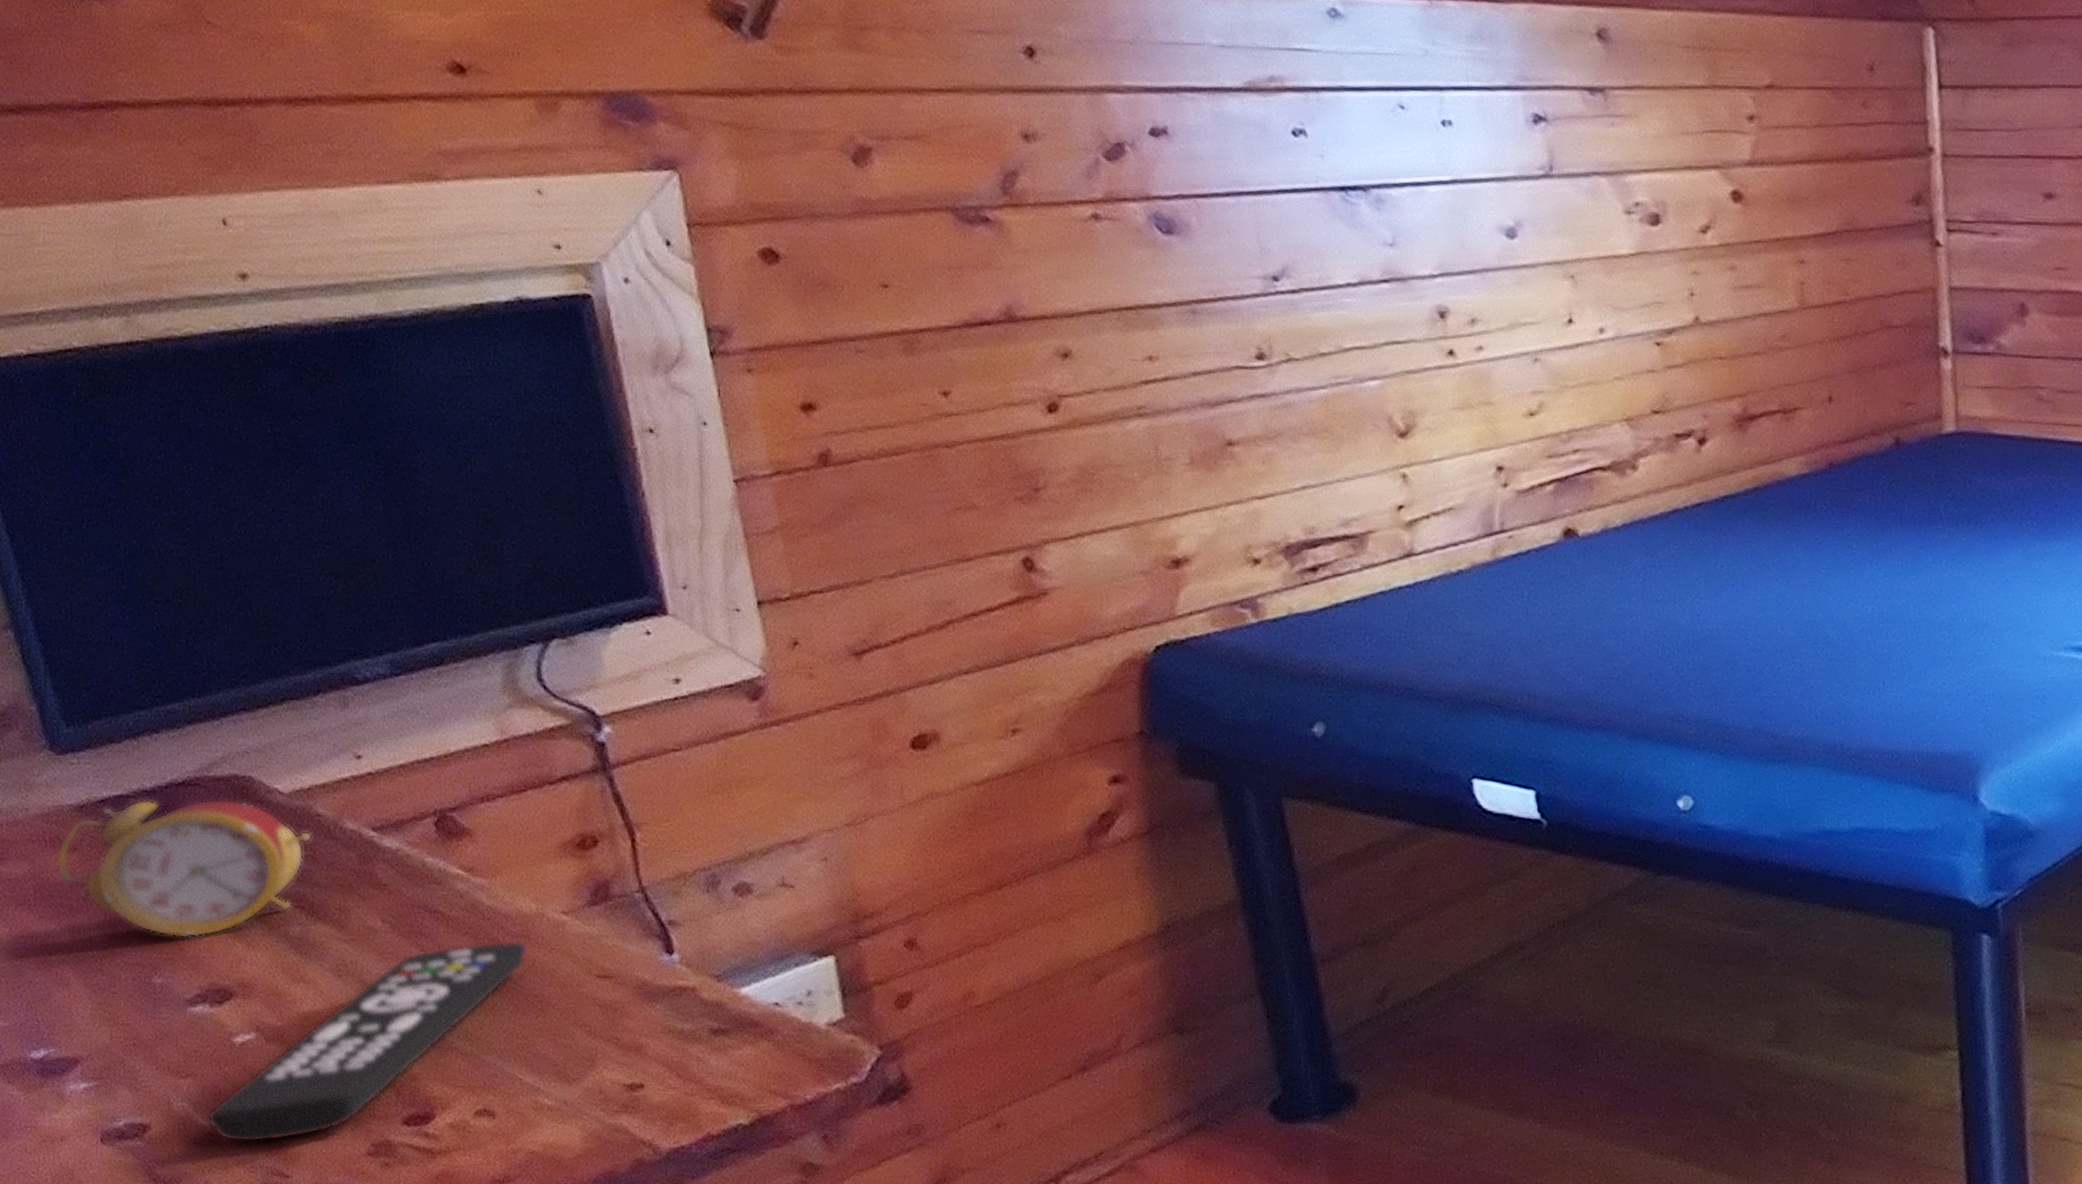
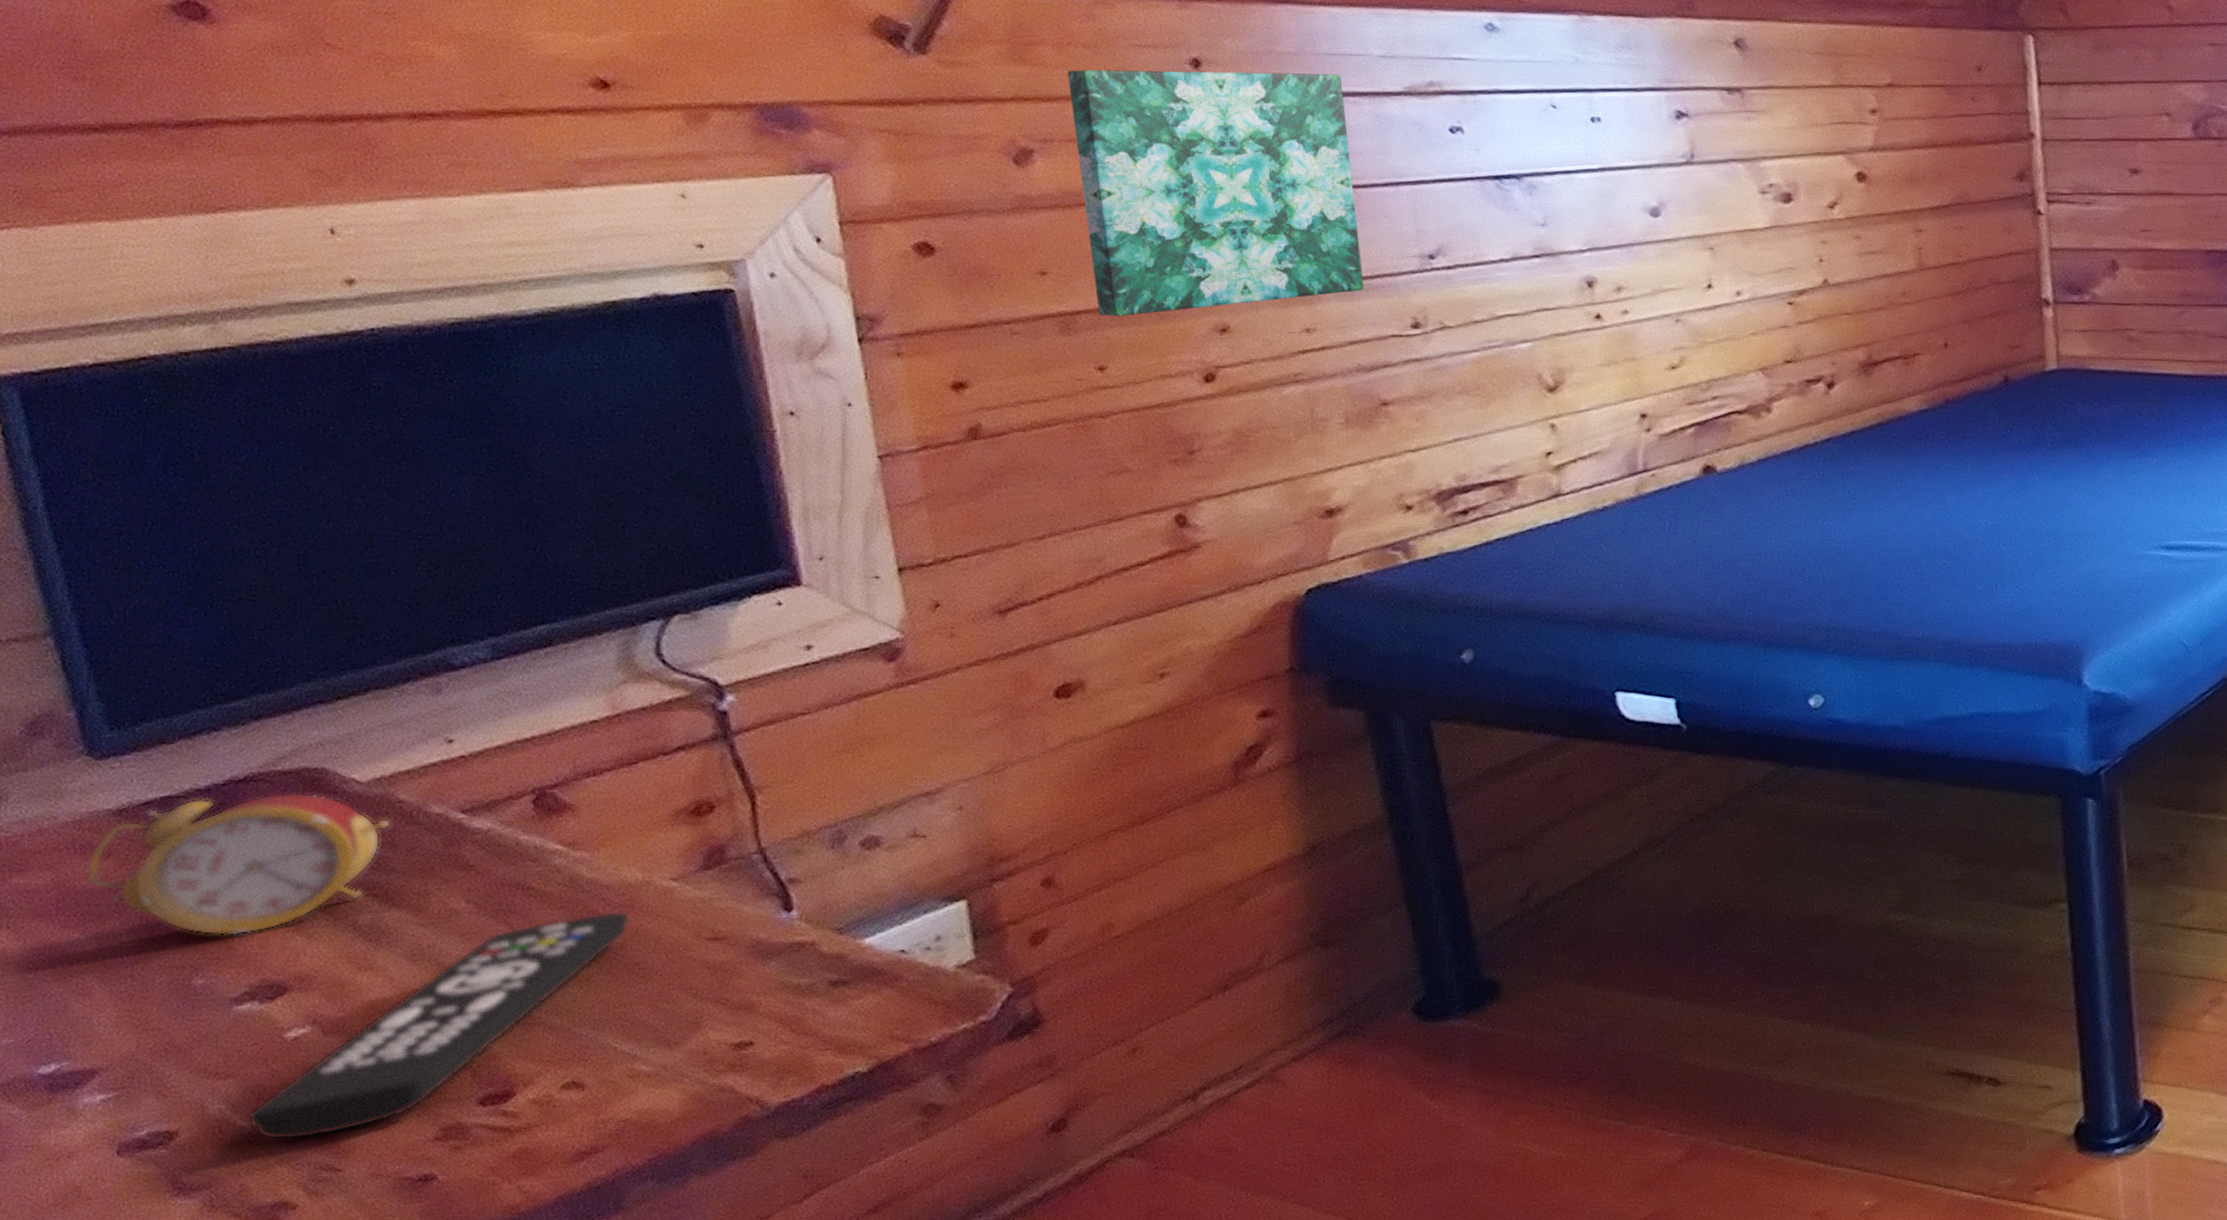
wall art: none [902,57,1206,337] -> present [1068,69,1364,317]

